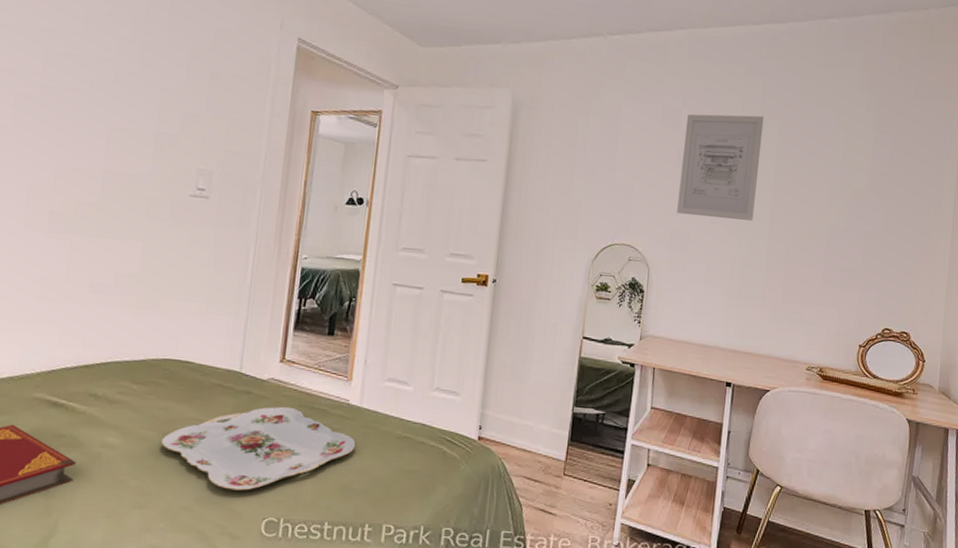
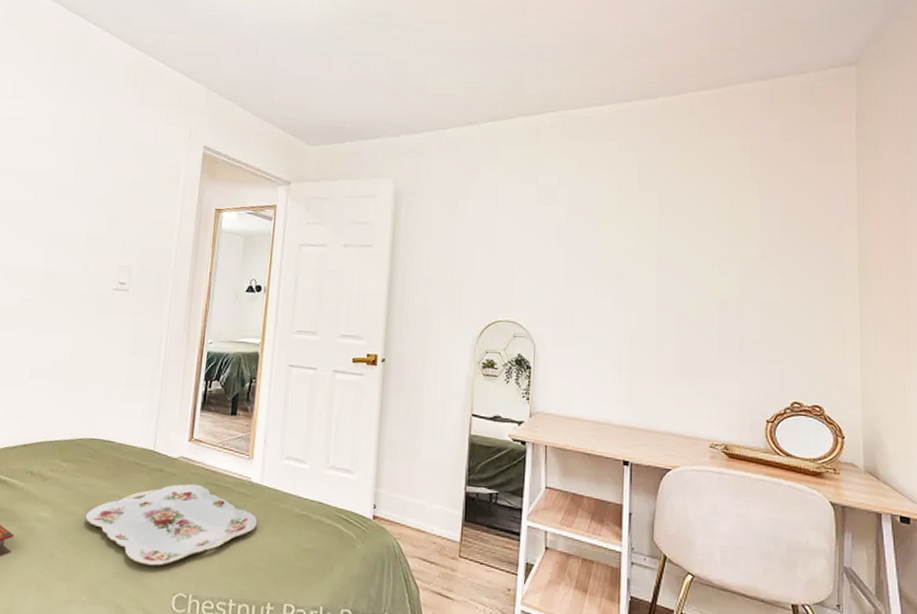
wall art: present [677,114,764,221] -> none [559,189,642,293]

